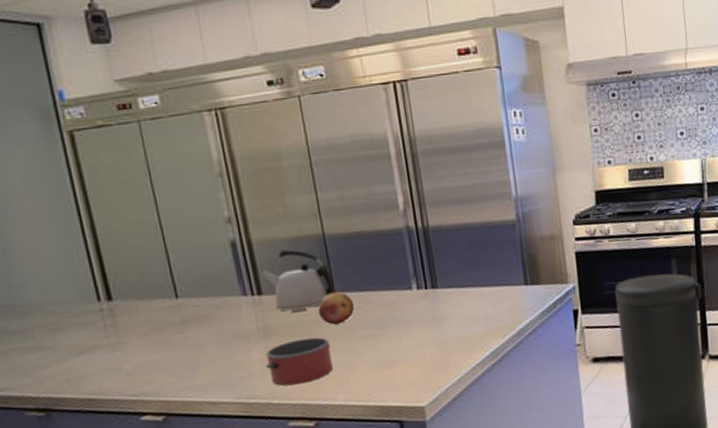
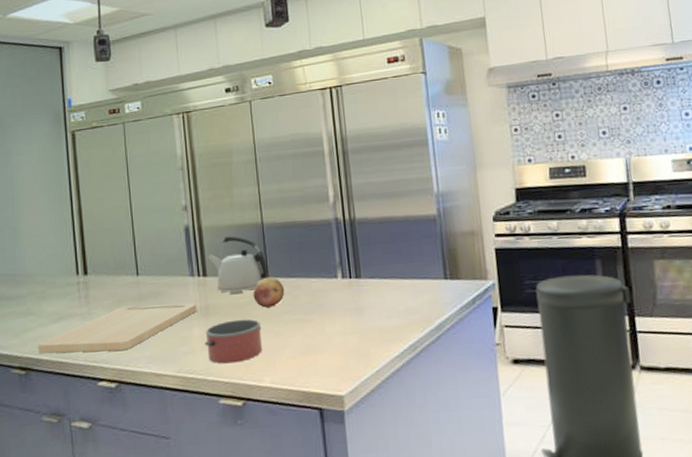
cutting board: none [57,324,254,392] -> present [38,303,197,354]

